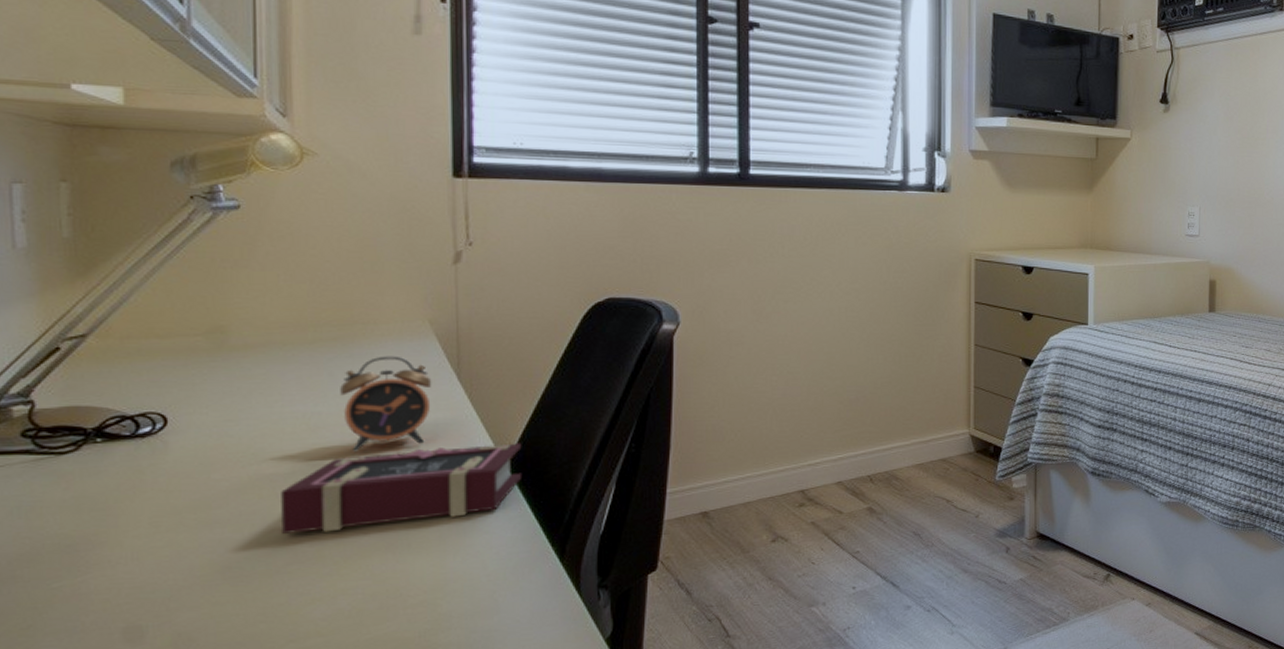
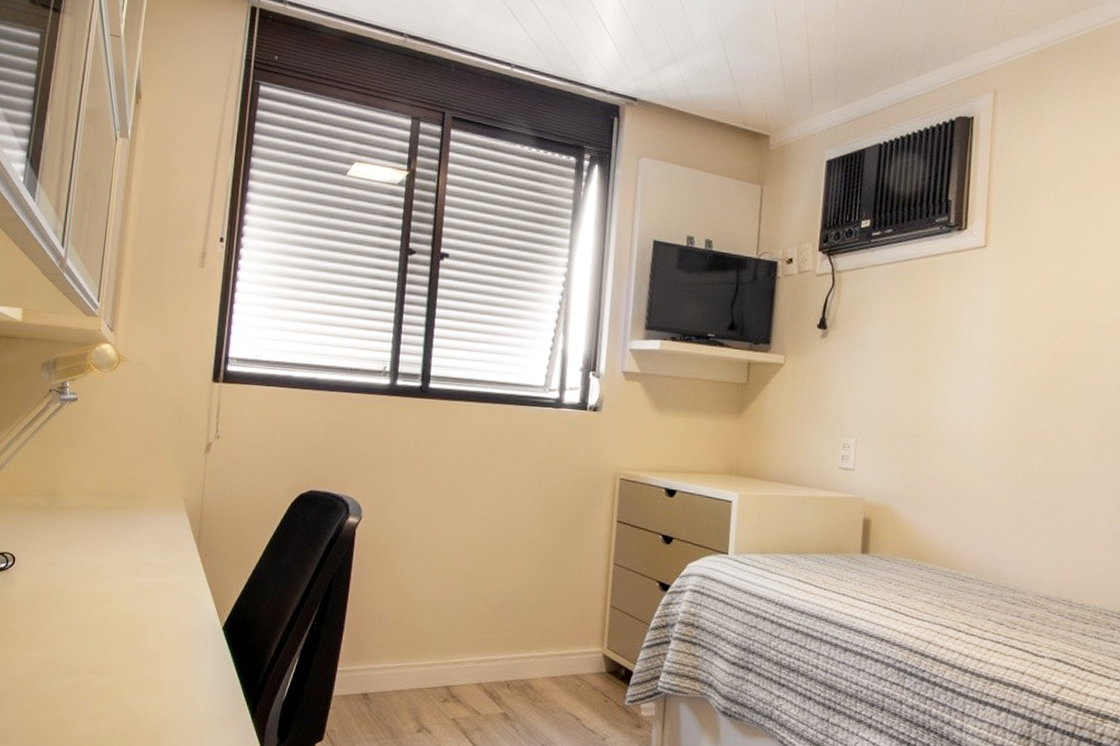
book: present [281,443,523,534] -> none [71,604,235,667]
alarm clock: present [340,356,432,453] -> none [120,524,180,602]

